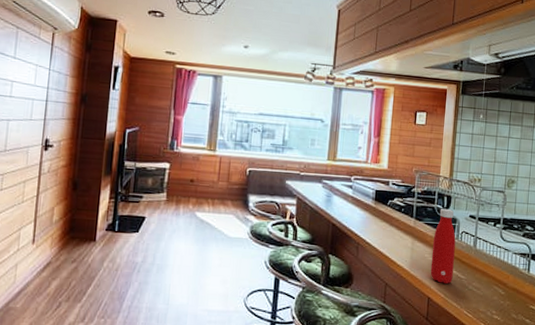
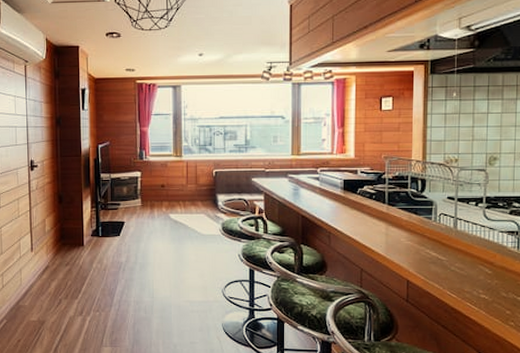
bottle: present [430,208,456,285] -> none [408,192,433,267]

